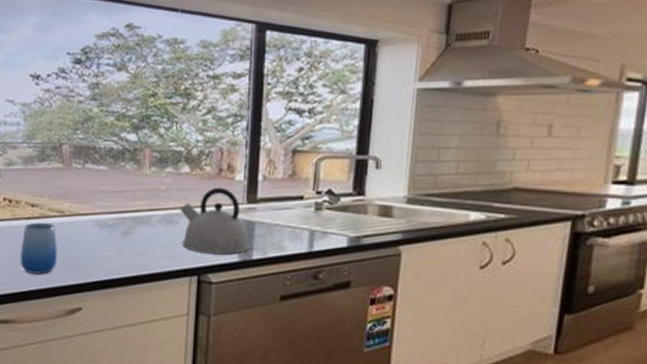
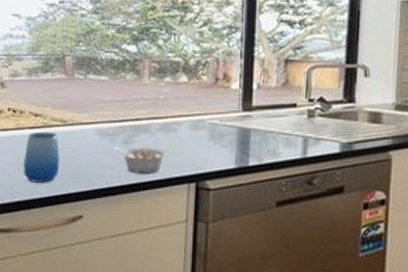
legume: none [112,238,168,267] -> present [113,146,167,175]
kettle: present [179,187,251,255] -> none [178,95,247,162]

